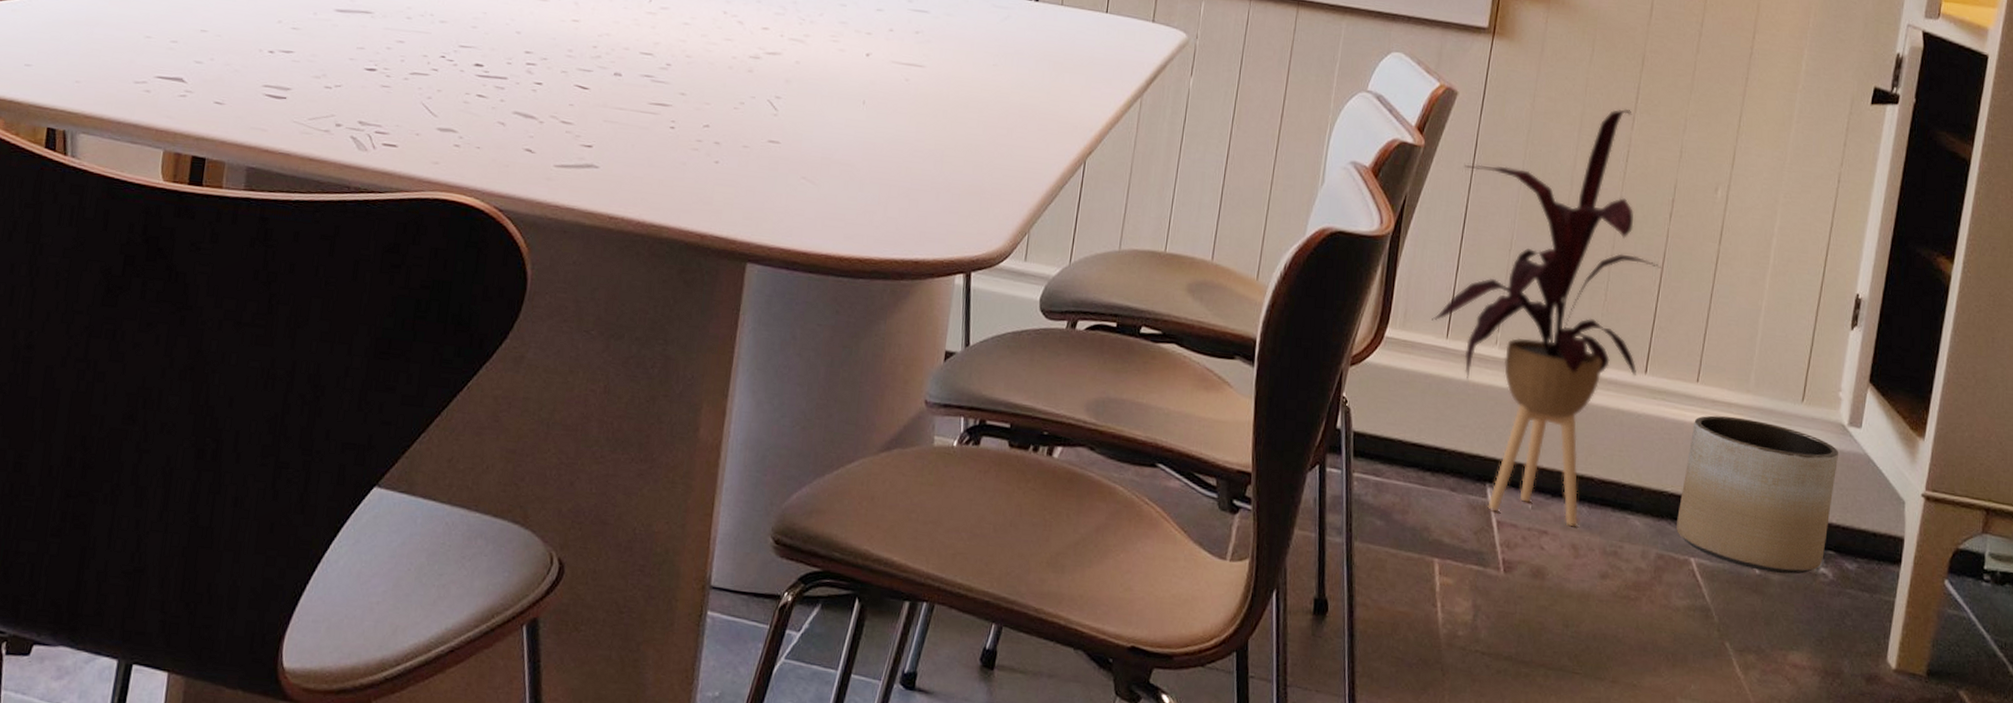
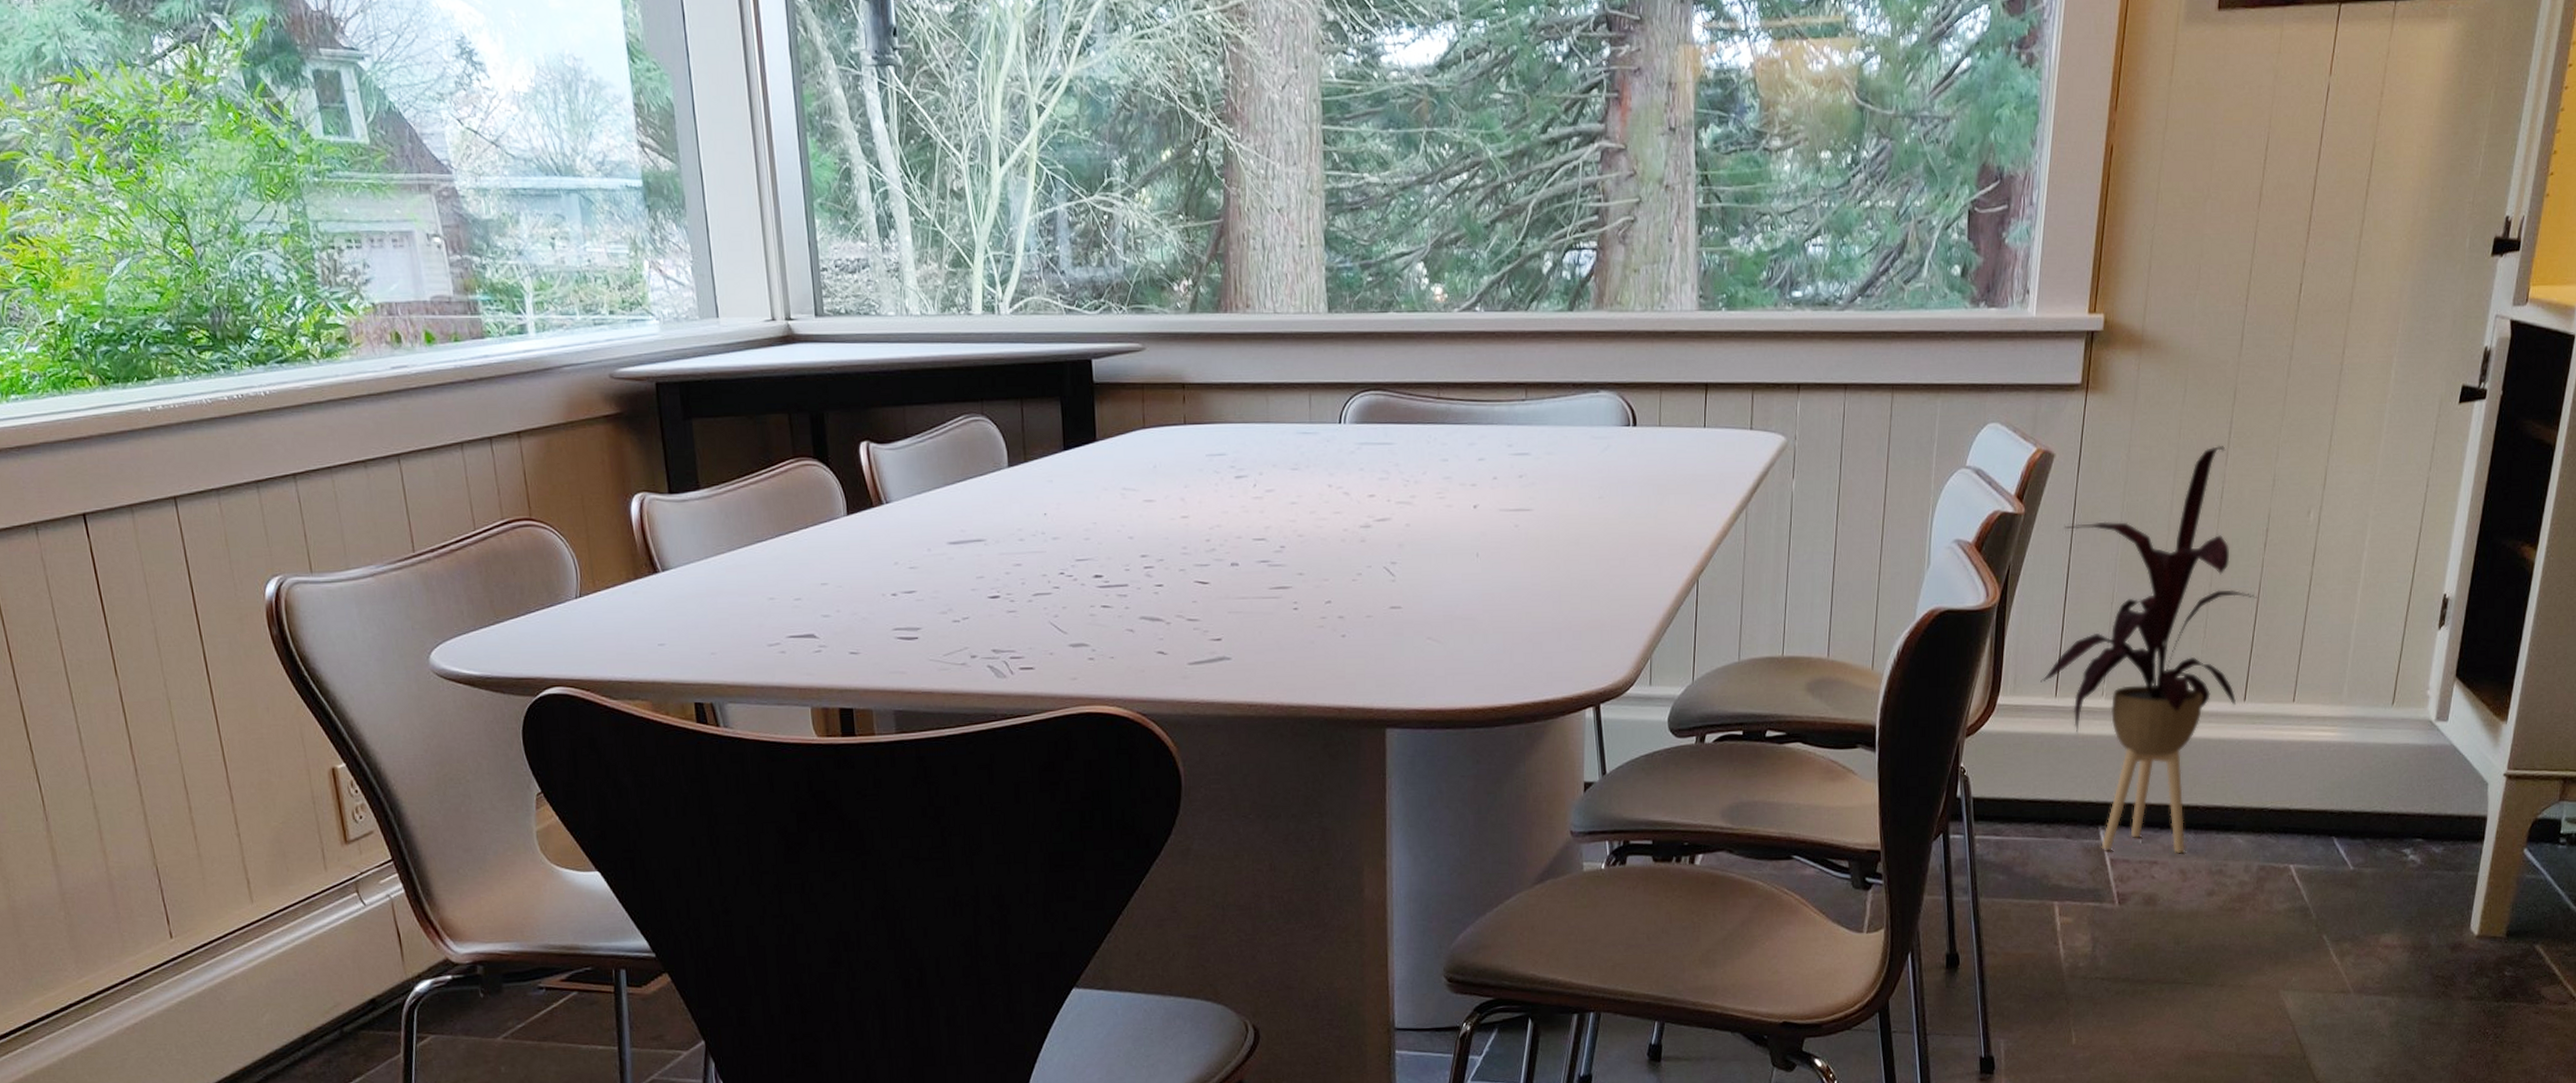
planter: present [1676,415,1839,574] -> none [2276,729,2427,867]

